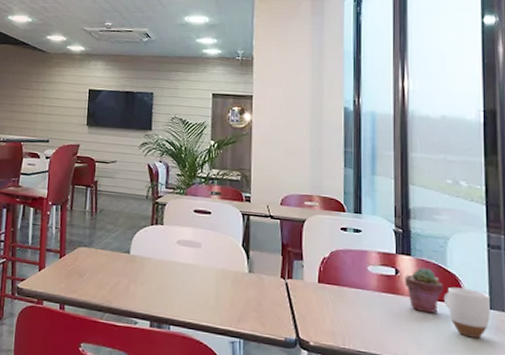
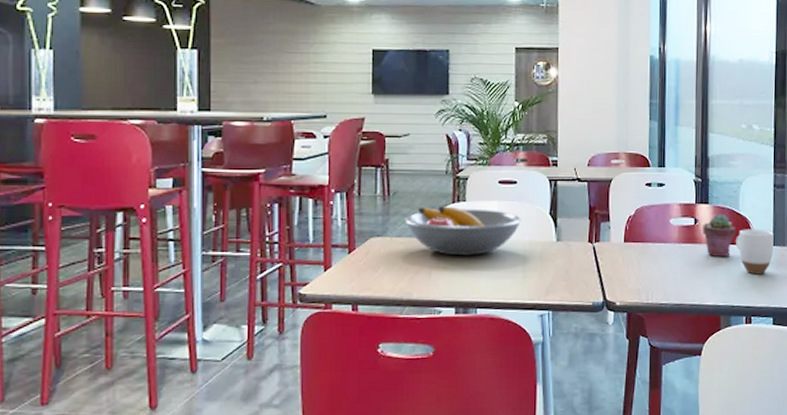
fruit bowl: none [108,226,215,275] -> present [404,206,522,256]

